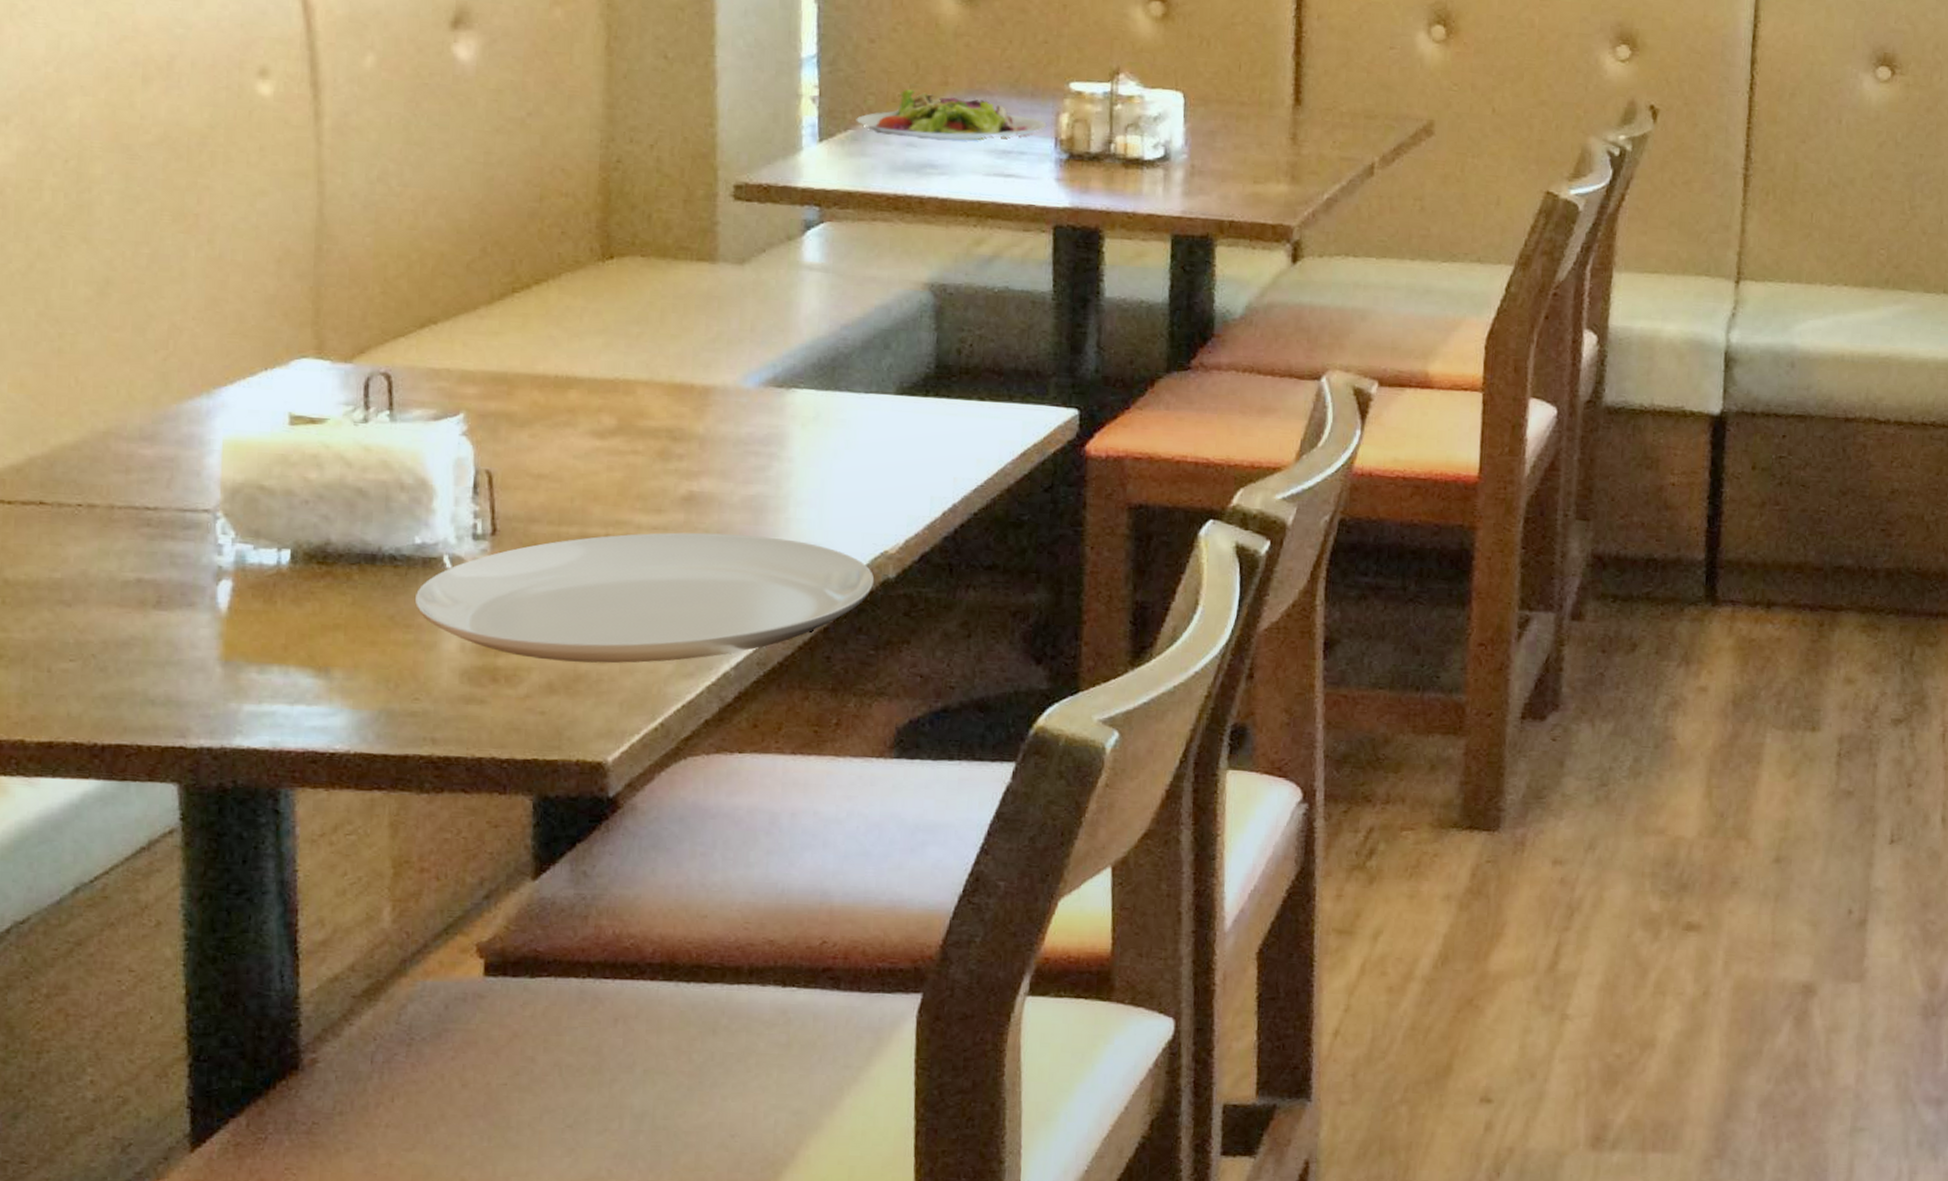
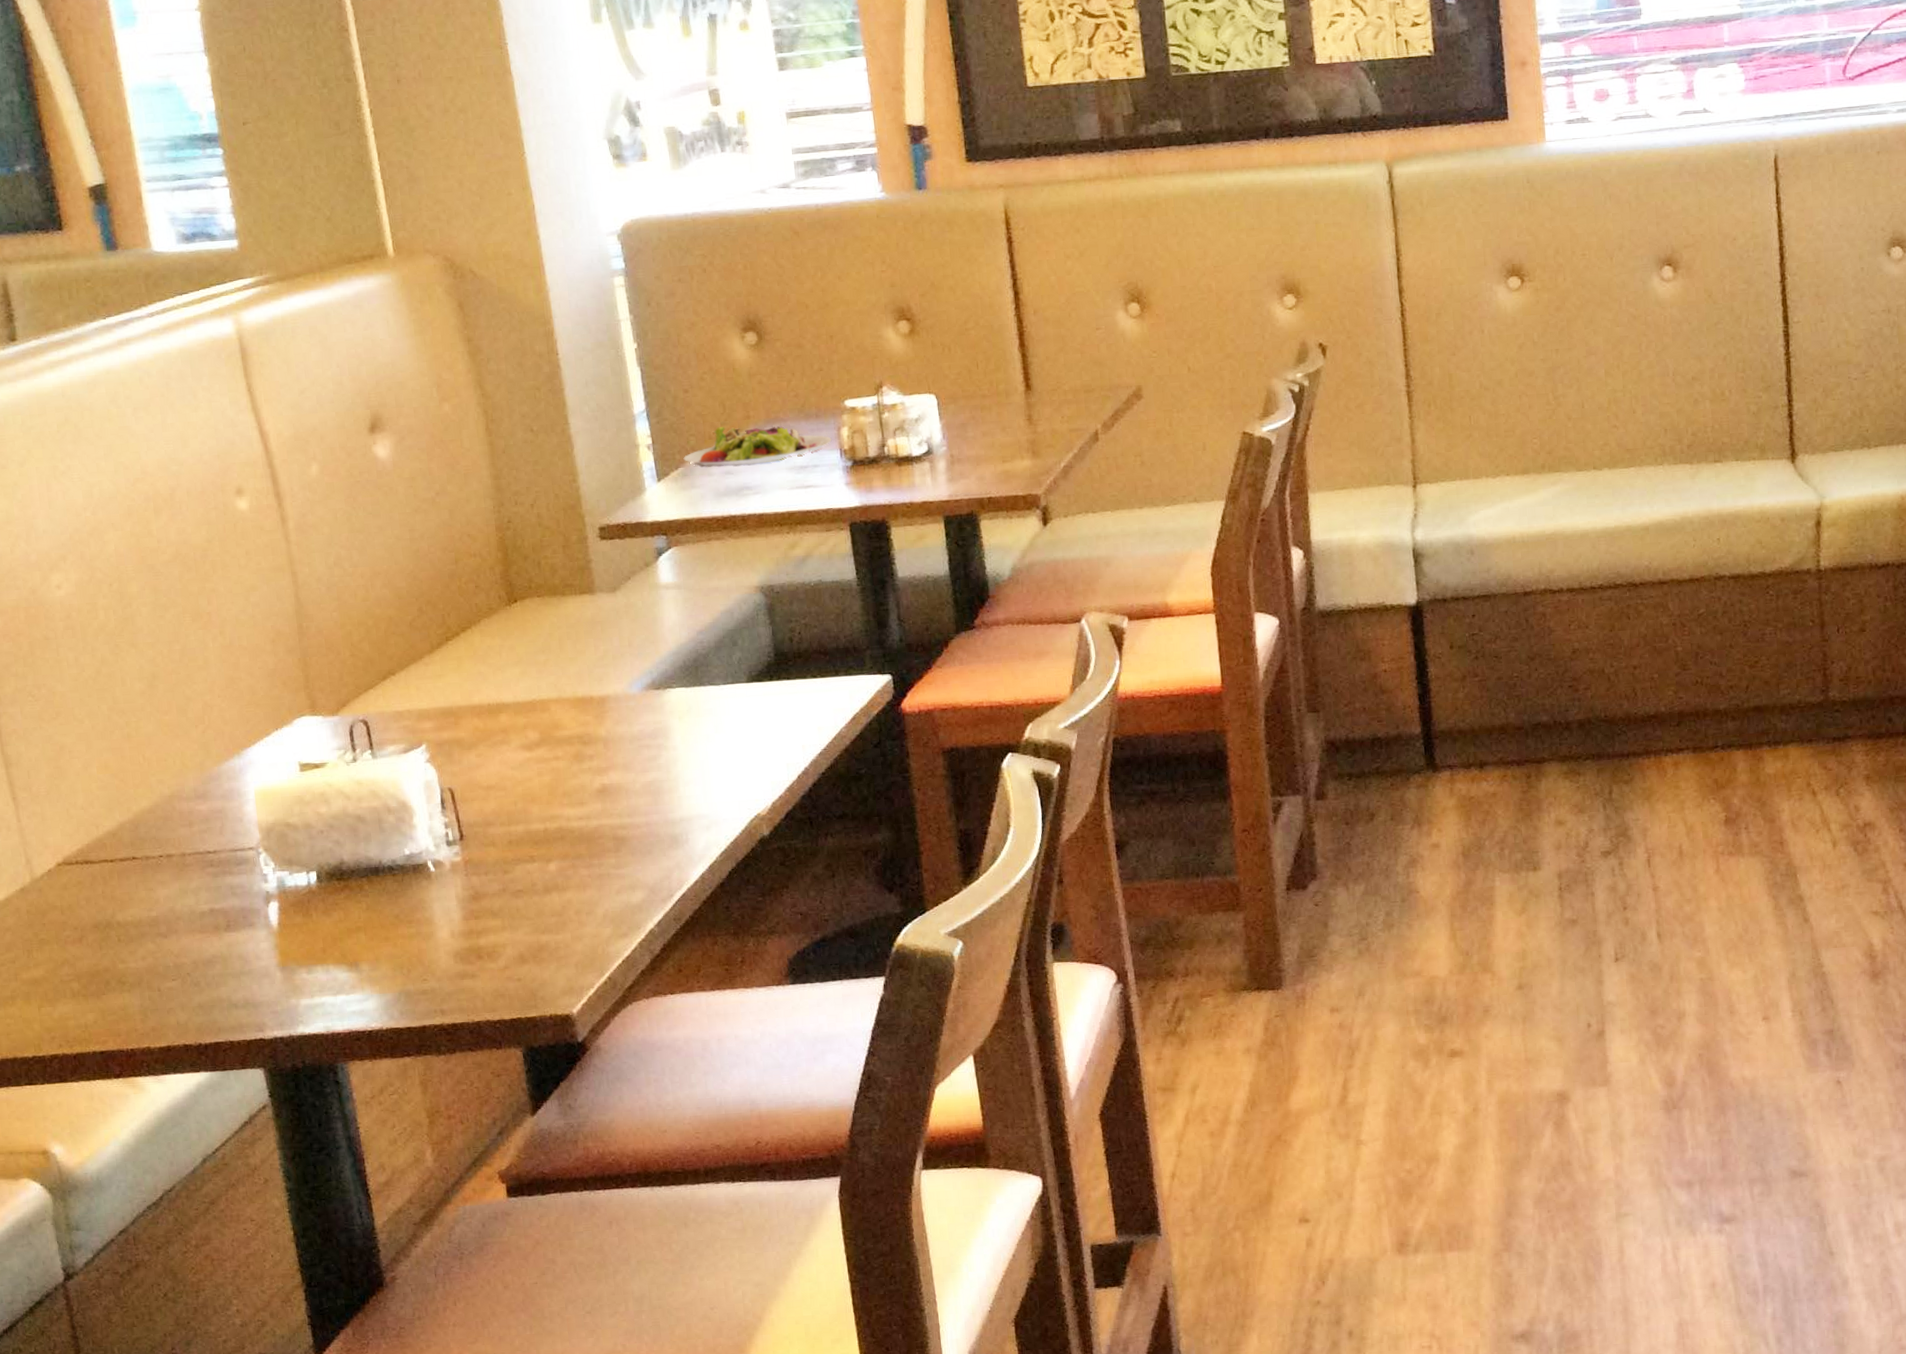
plate: present [414,532,875,663] -> none [411,814,754,936]

